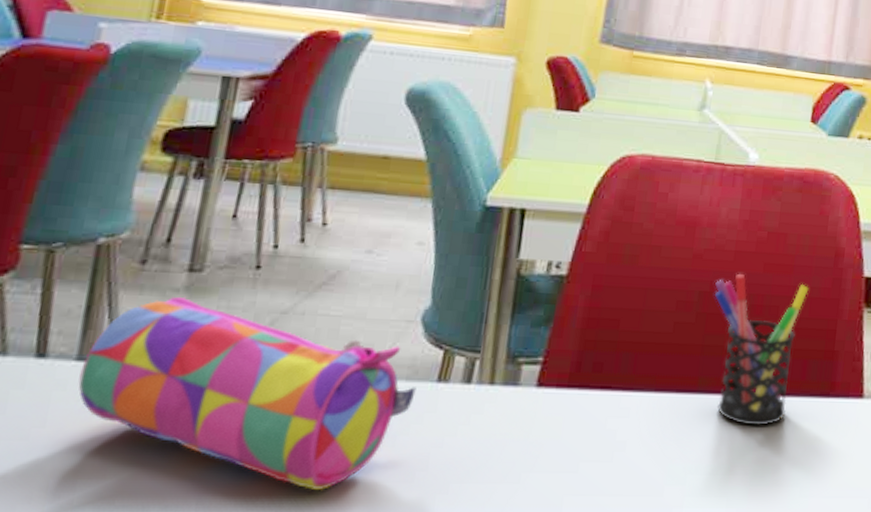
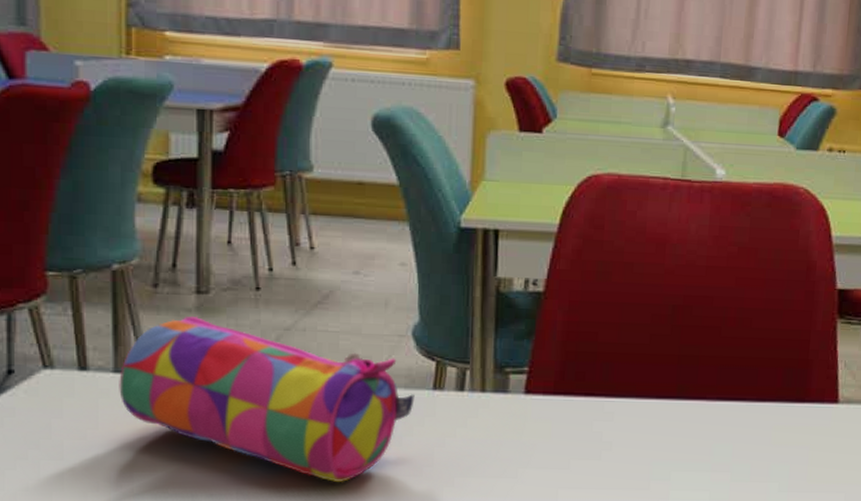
pen holder: present [714,273,809,426] -> none [687,287,781,429]

